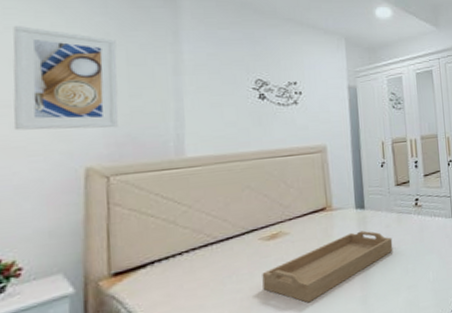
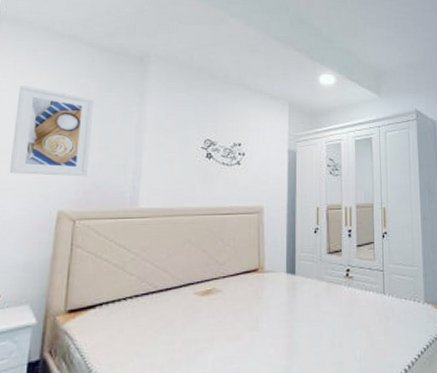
serving tray: present [262,230,393,303] -> none [193,296,321,365]

